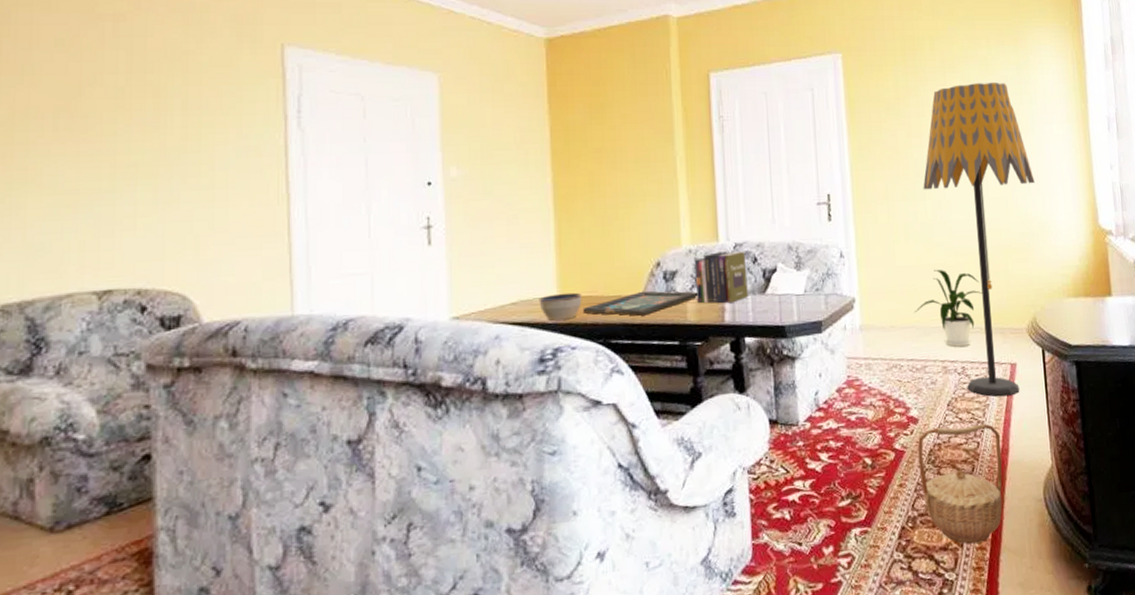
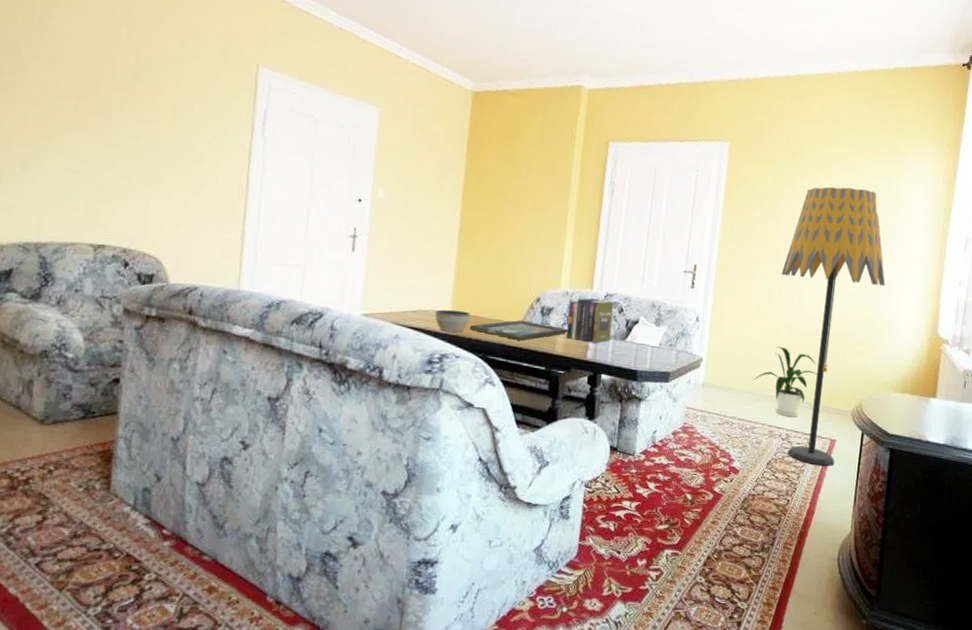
basket: present [917,423,1002,544] -> none [731,480,809,584]

